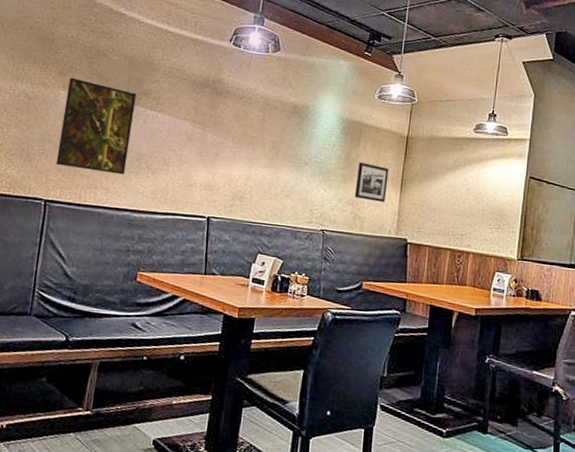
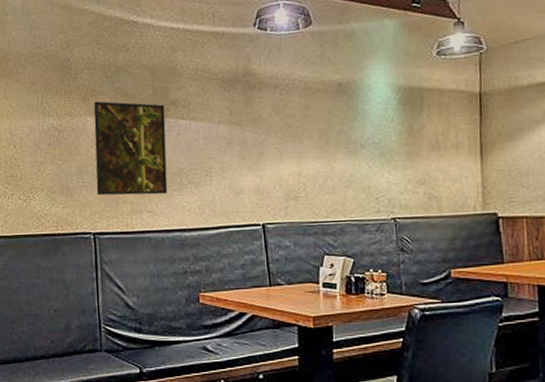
picture frame: present [354,162,389,202] -> none [425,133,464,176]

